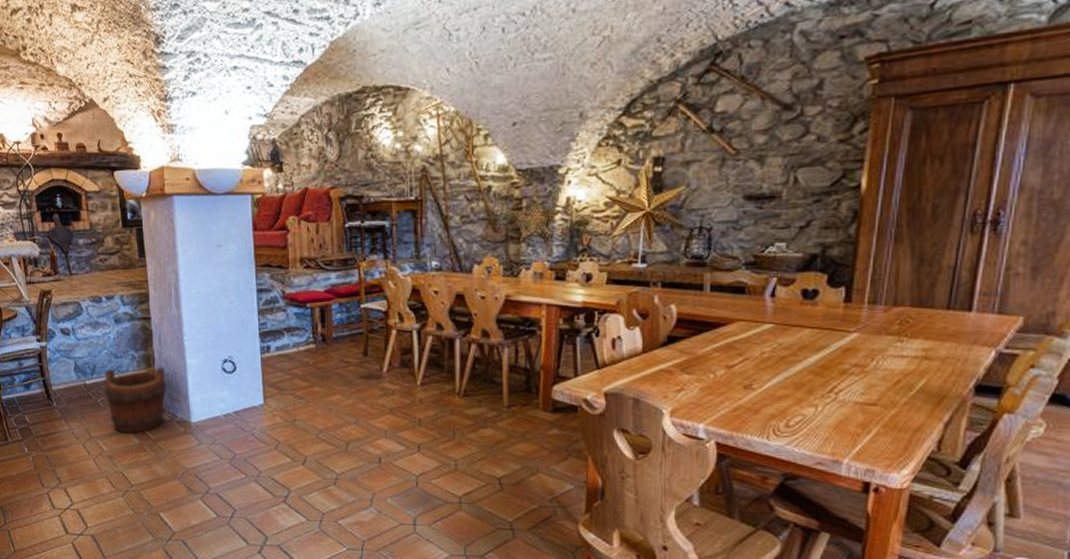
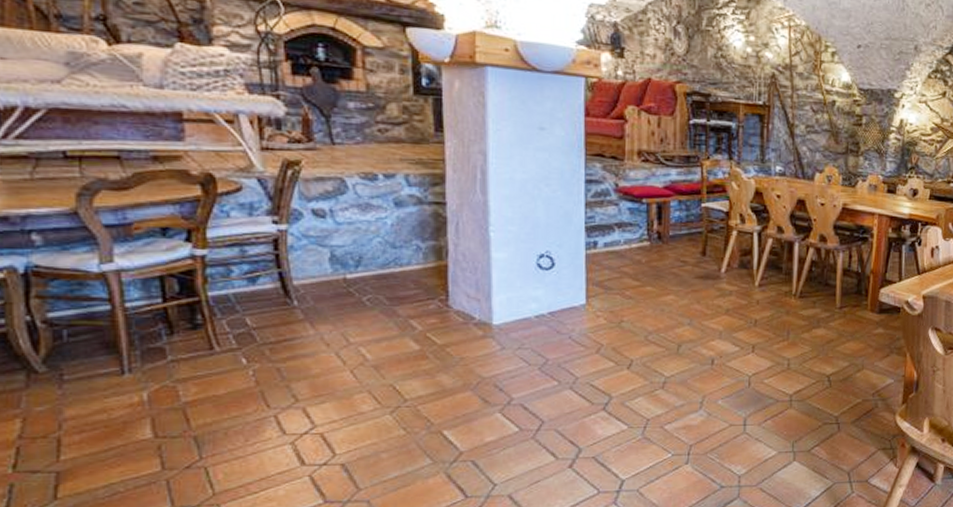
wooden bucket: present [104,366,168,435] -> none [374,260,464,339]

